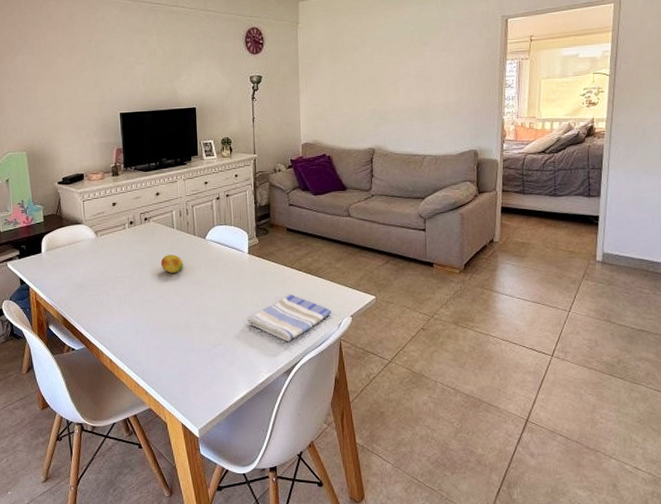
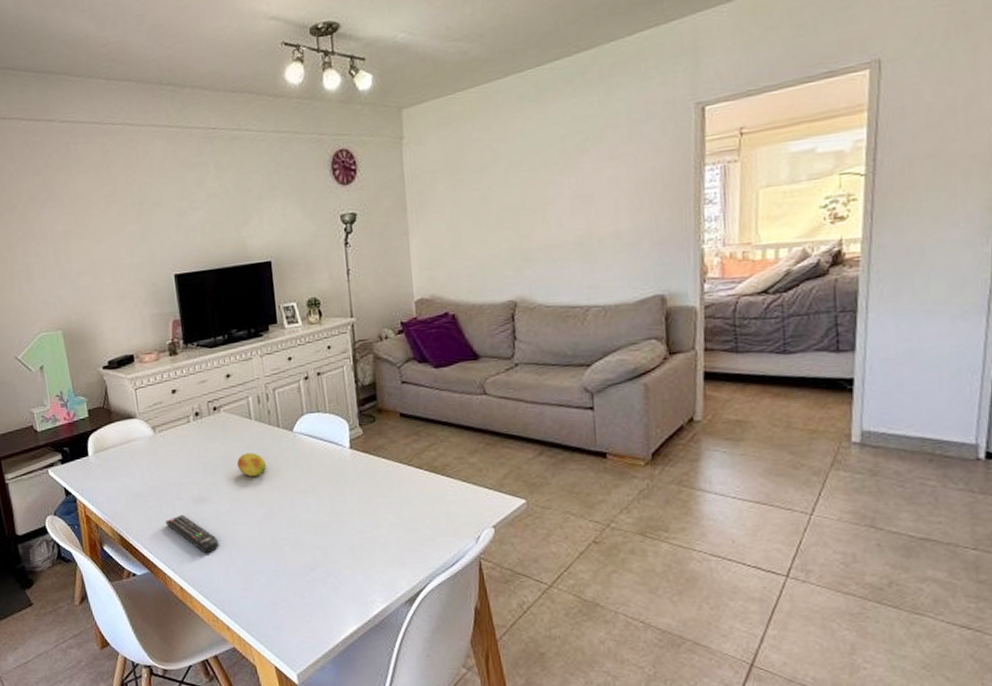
remote control: none [101,302,143,333] -> present [165,514,219,554]
dish towel: present [247,294,332,341] -> none [353,499,466,561]

